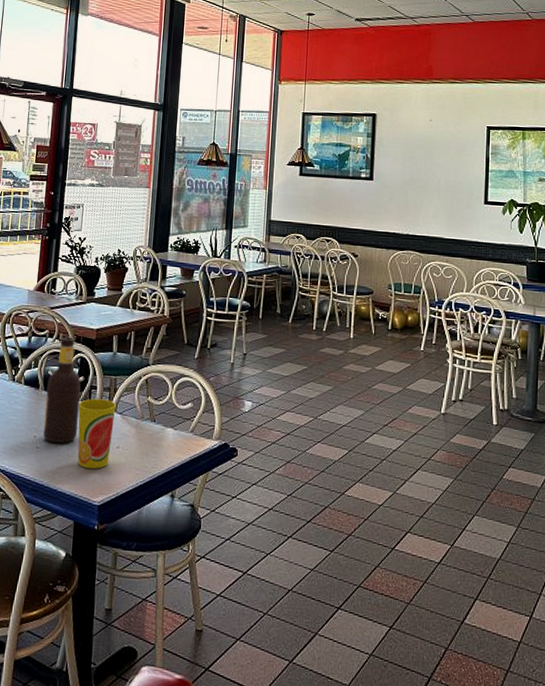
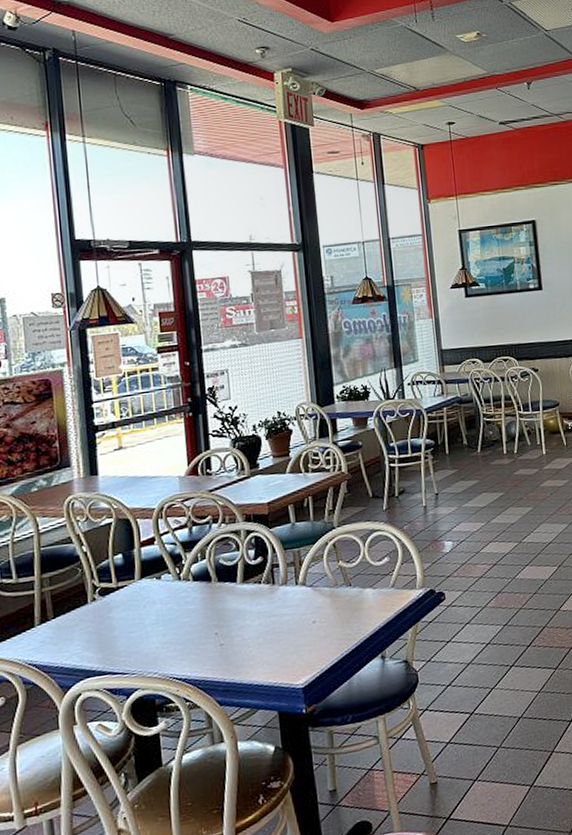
soda bottle: present [43,336,81,444] -> none [220,517,265,636]
cup: present [77,398,117,469] -> none [261,574,306,653]

